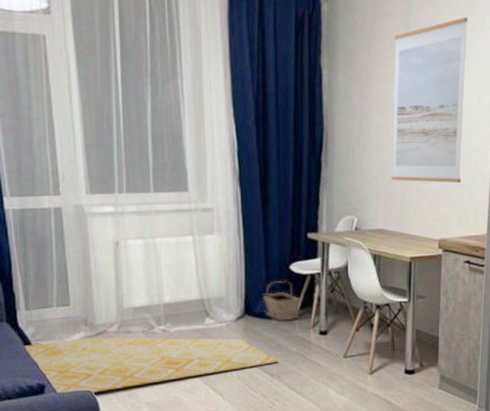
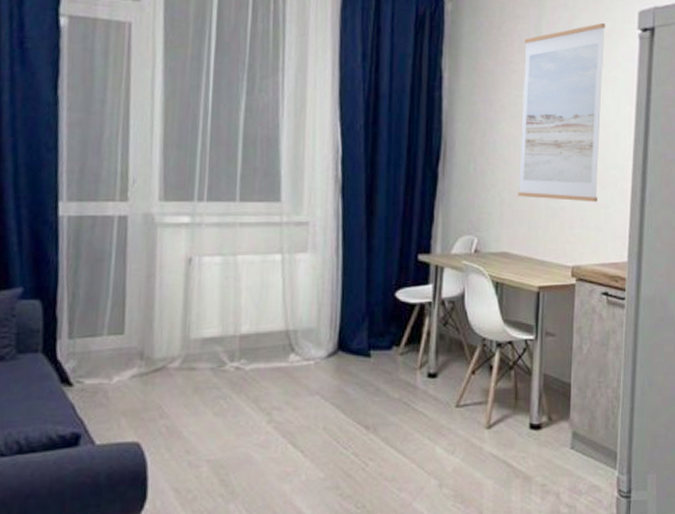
rug: present [24,337,278,394] -> none [60,375,375,447]
basket: present [262,280,301,321] -> none [360,309,406,360]

